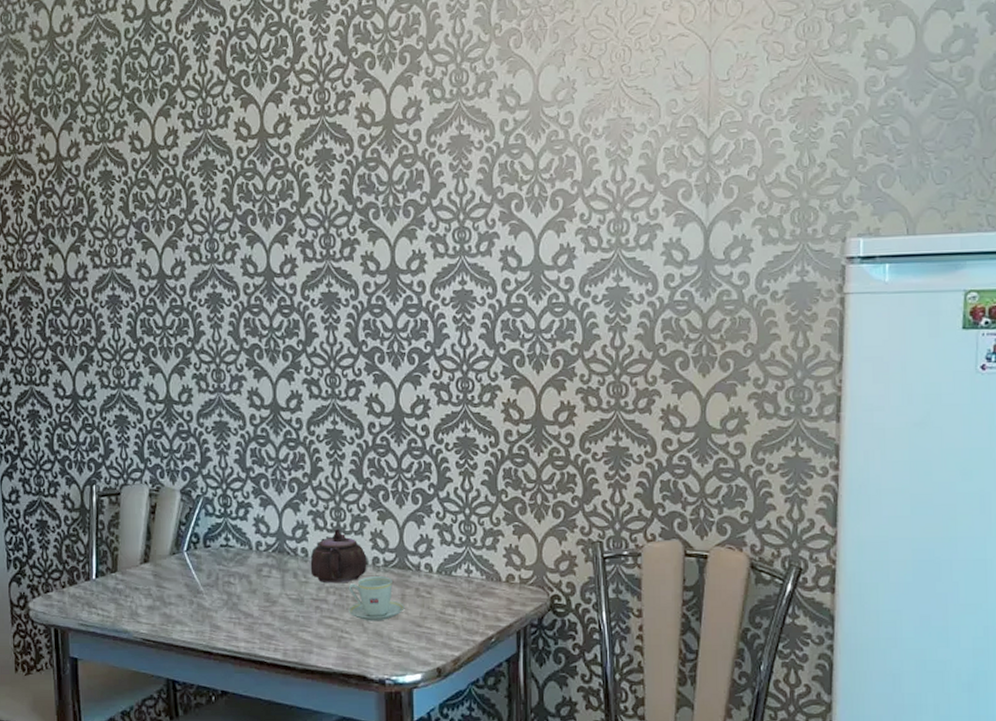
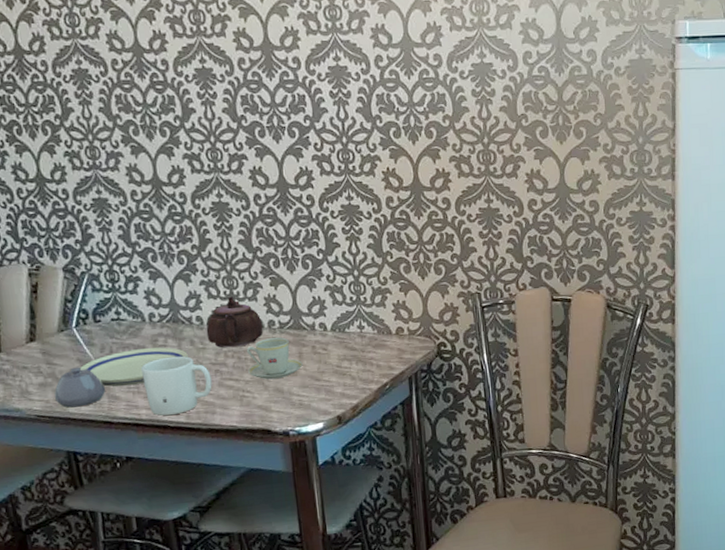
sugar bowl: none [161,592,208,634] -> present [54,367,105,408]
plate: none [187,578,290,615] -> present [80,347,188,387]
mug: none [244,588,311,651] -> present [141,356,212,416]

